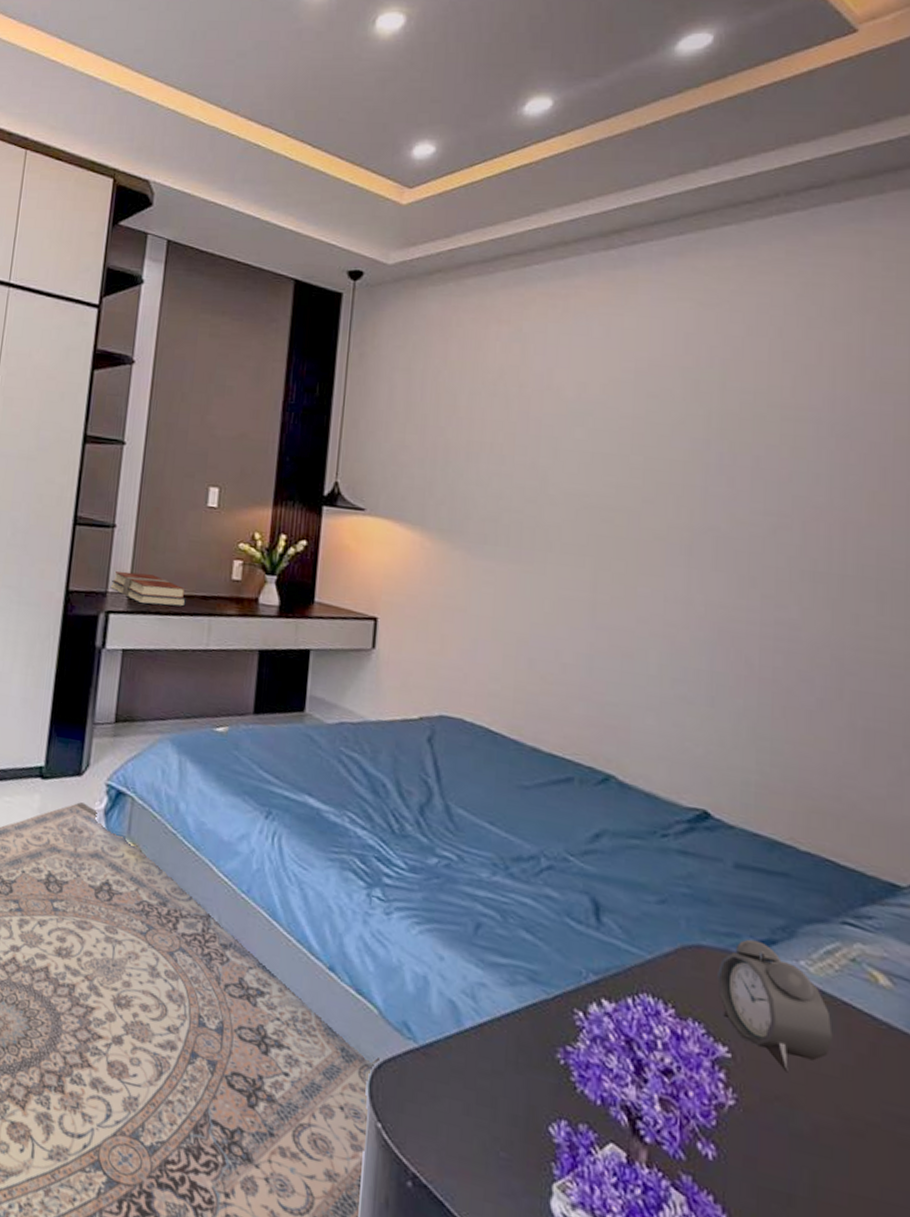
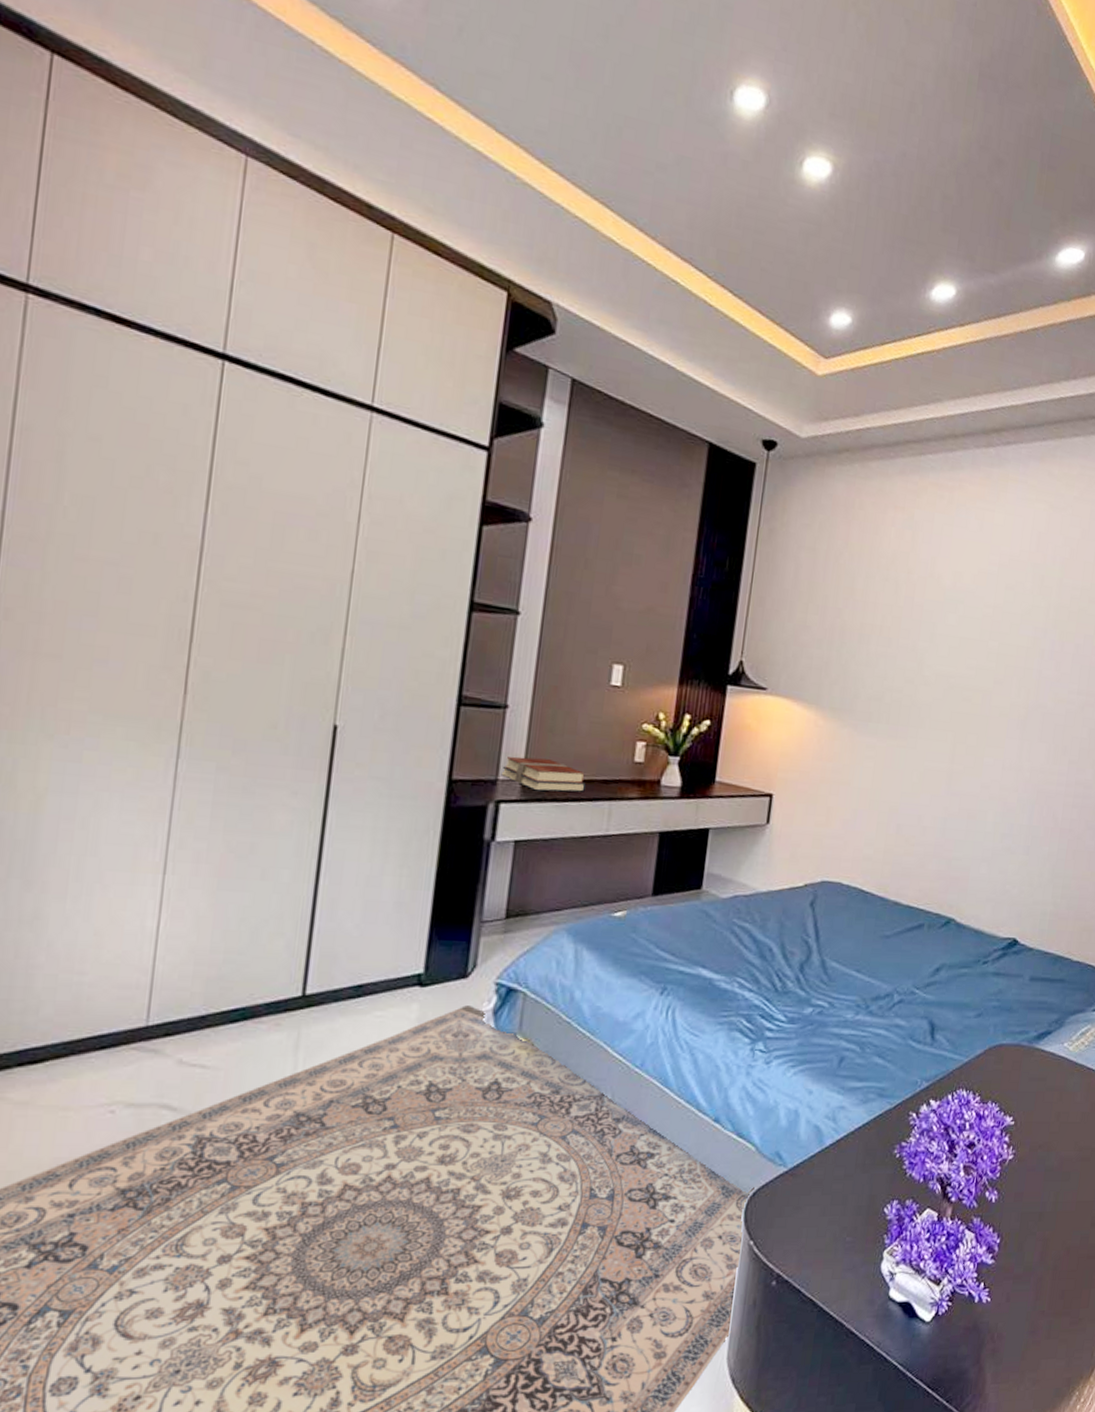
alarm clock: present [717,939,833,1073] -> none [1010,1033,1079,1127]

